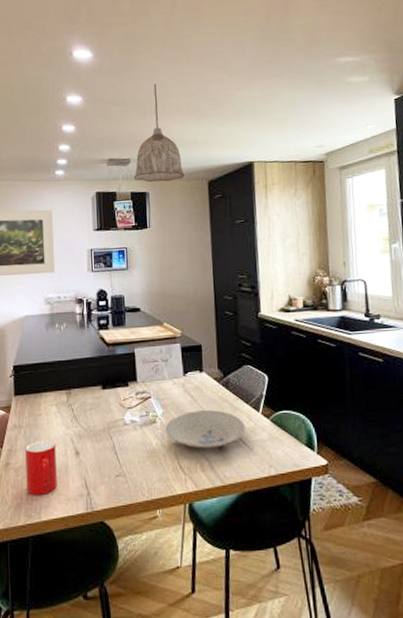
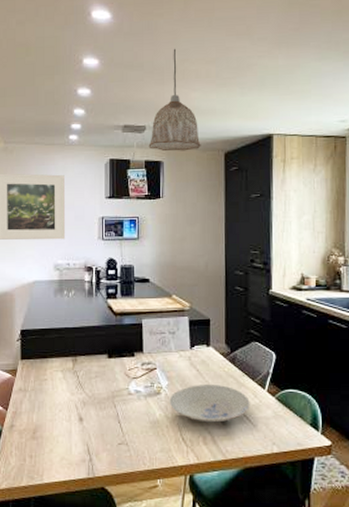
cup: present [25,440,57,496] -> none [30,405,60,459]

